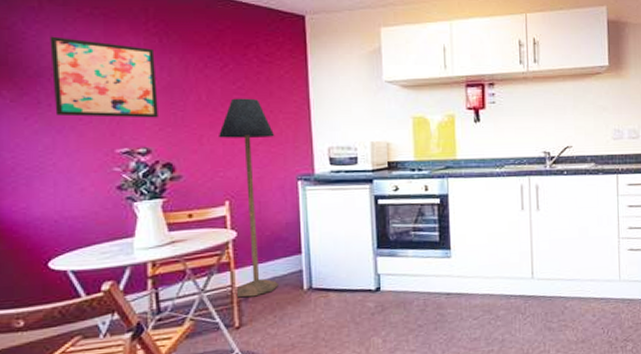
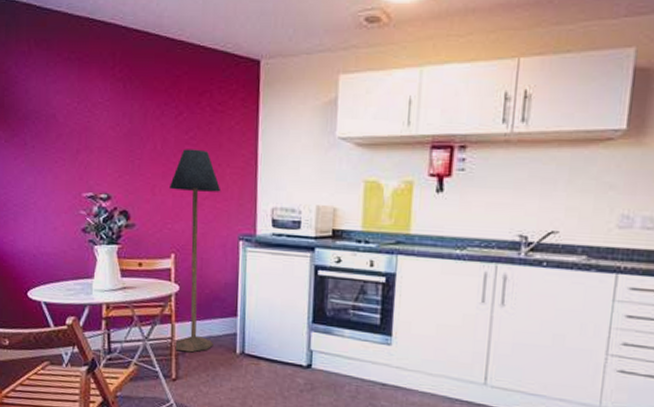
wall art: present [50,36,158,118] -> none [35,80,119,165]

